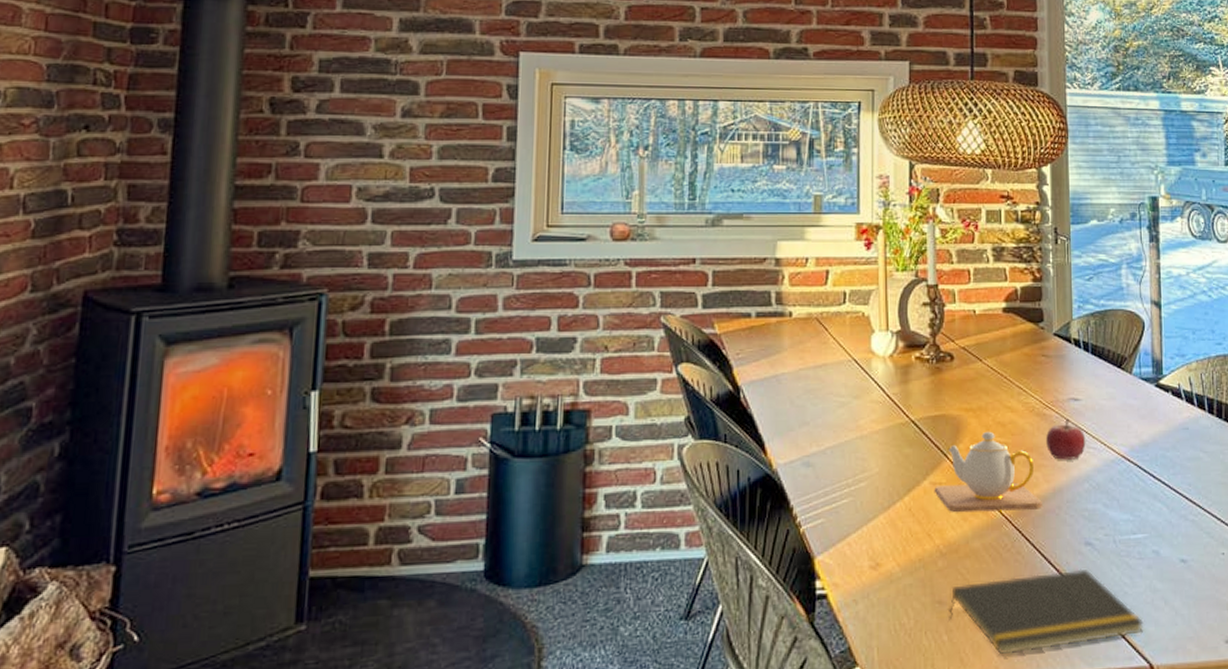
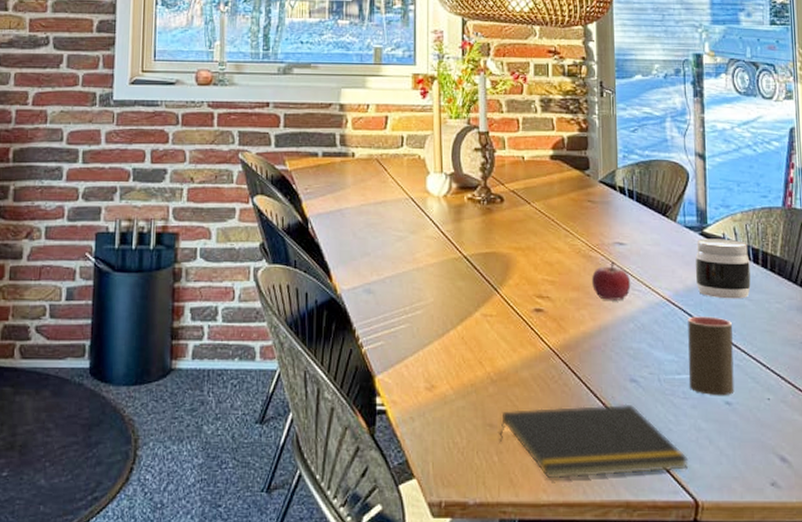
teapot: present [935,431,1042,513] -> none [486,269,588,345]
cup: none [1143,471,1190,554] -> present [688,316,734,395]
jar: none [1150,389,1206,453] -> present [695,238,751,299]

